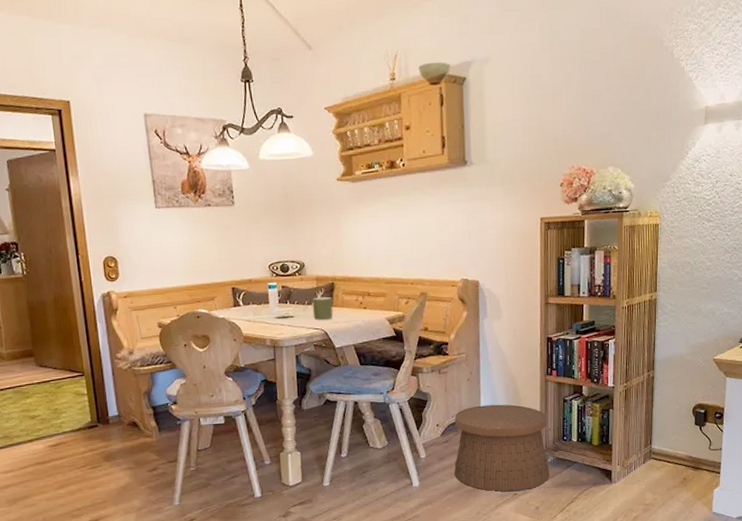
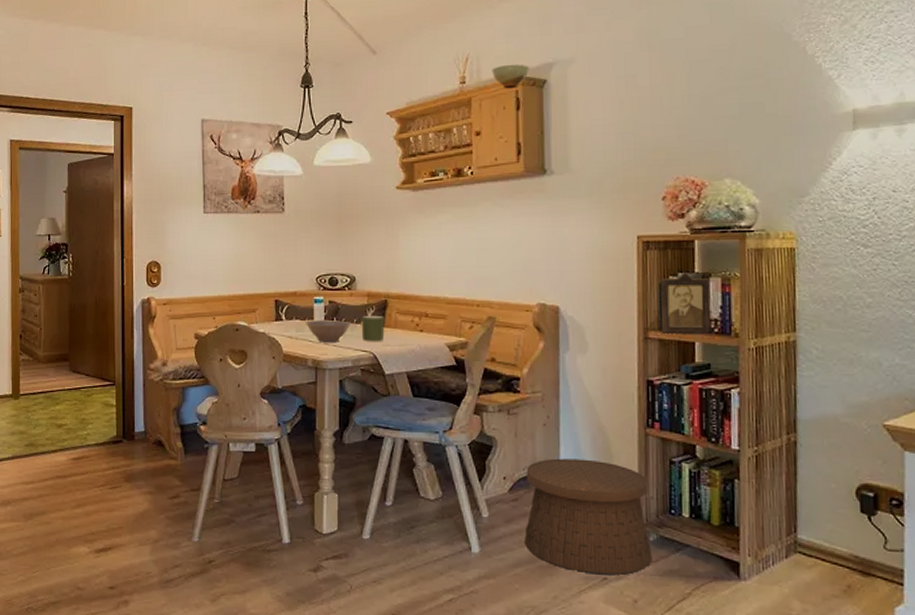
bowl: none [262,303,304,323] -> present [306,320,352,342]
photo frame: none [557,247,596,299] -> present [659,271,711,333]

